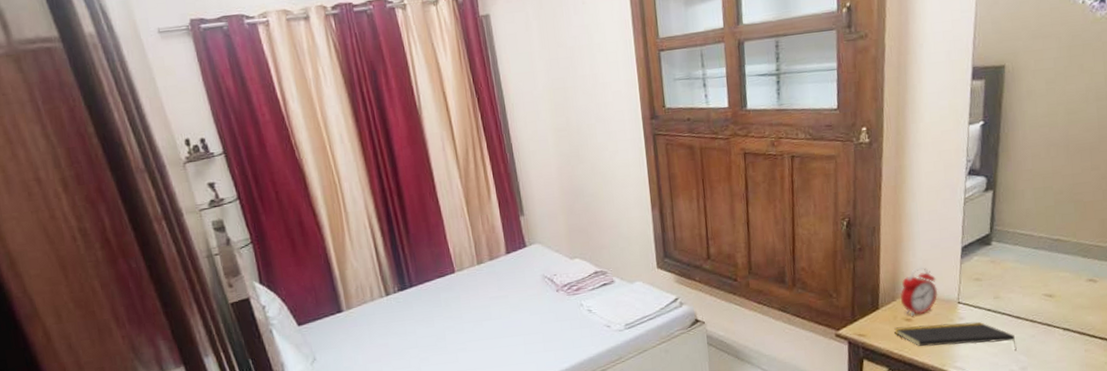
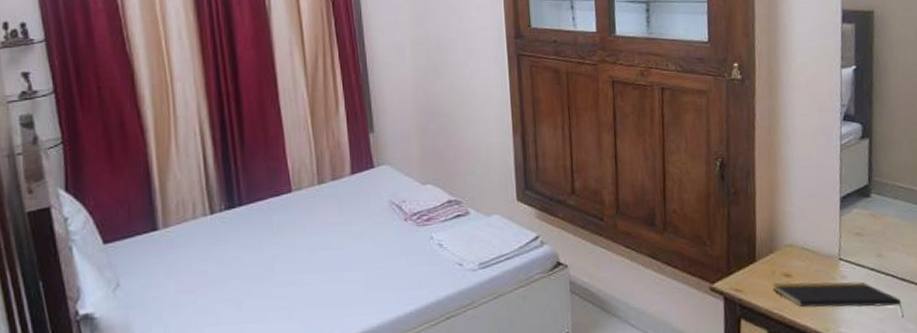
alarm clock: present [900,267,938,316] -> none [778,217,818,271]

